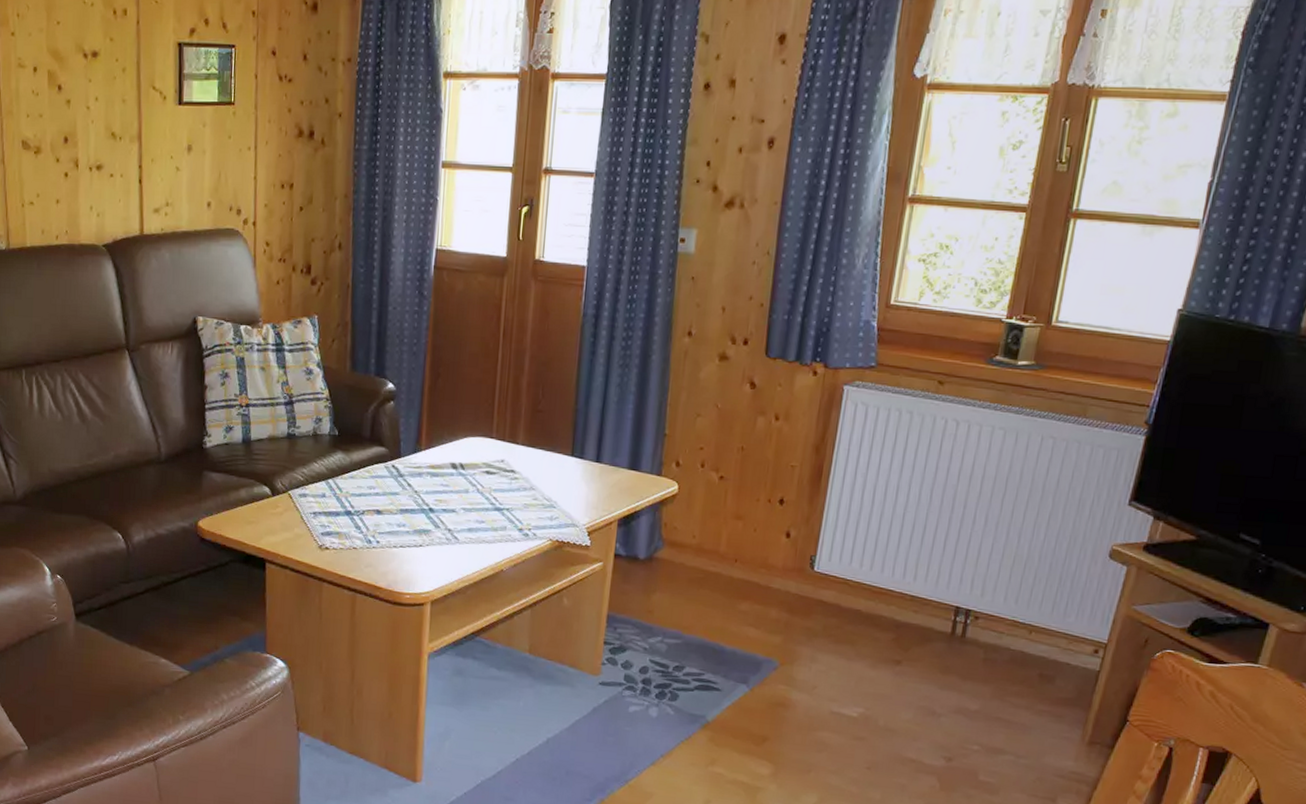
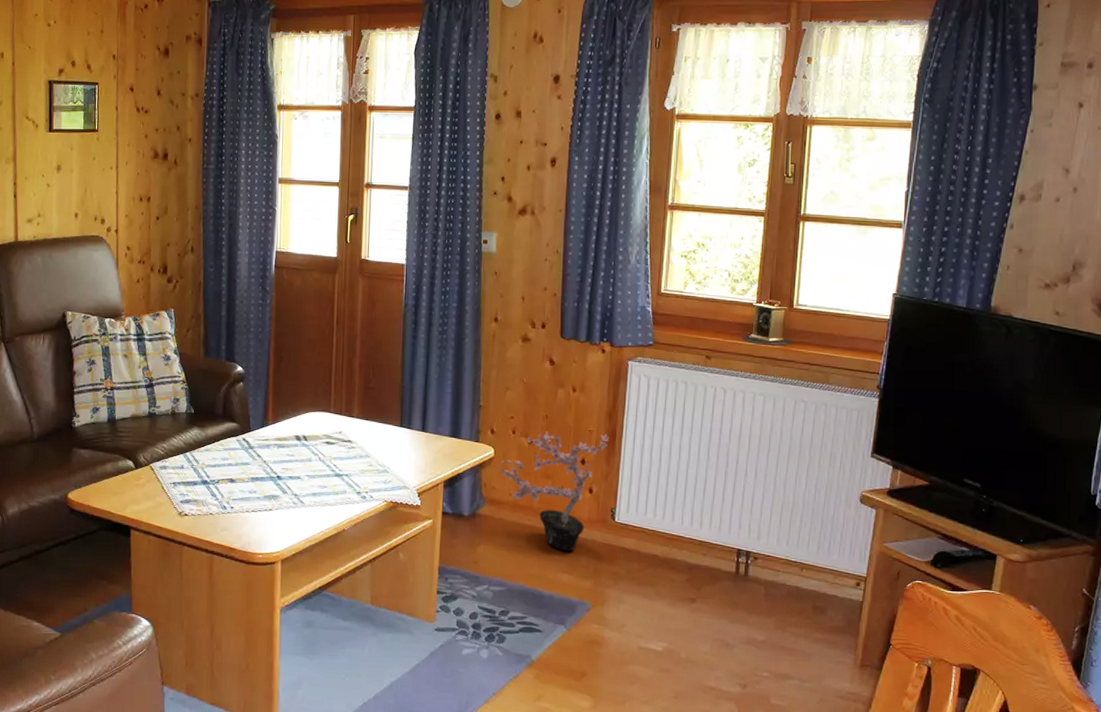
potted plant: none [680,466,814,603] -> present [496,431,609,551]

